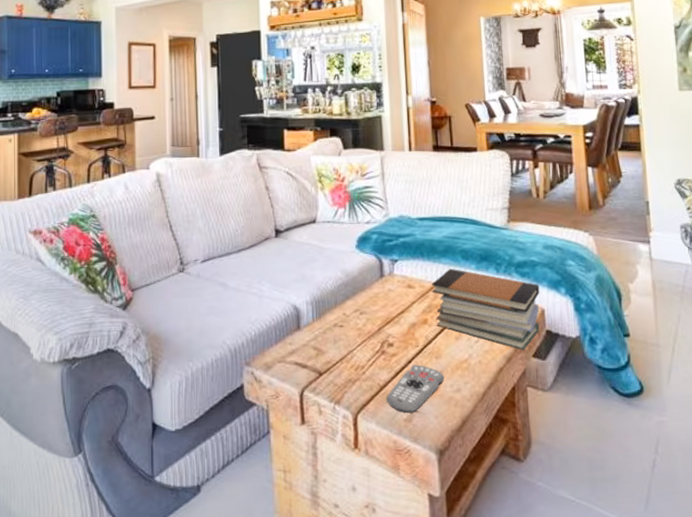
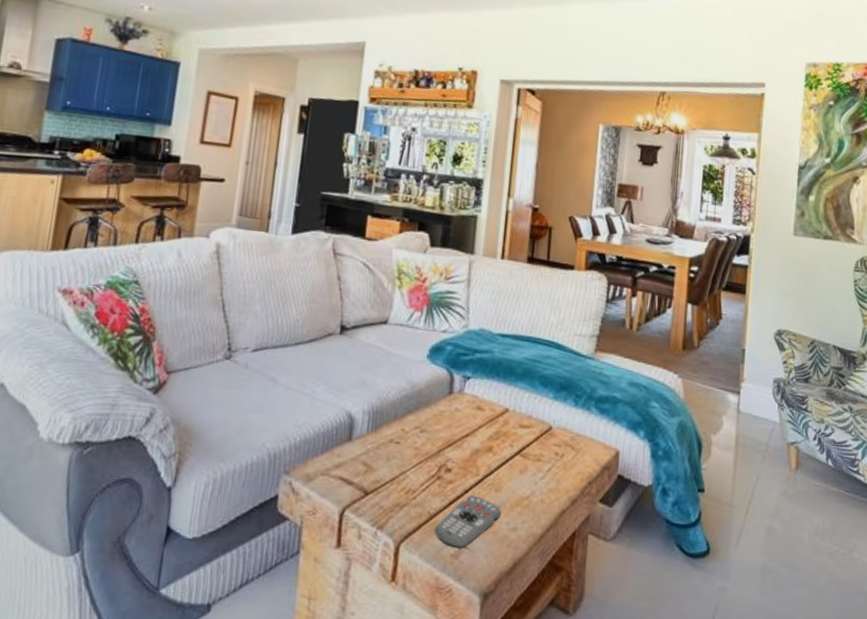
book stack: present [431,268,540,350] -> none [501,393,618,493]

